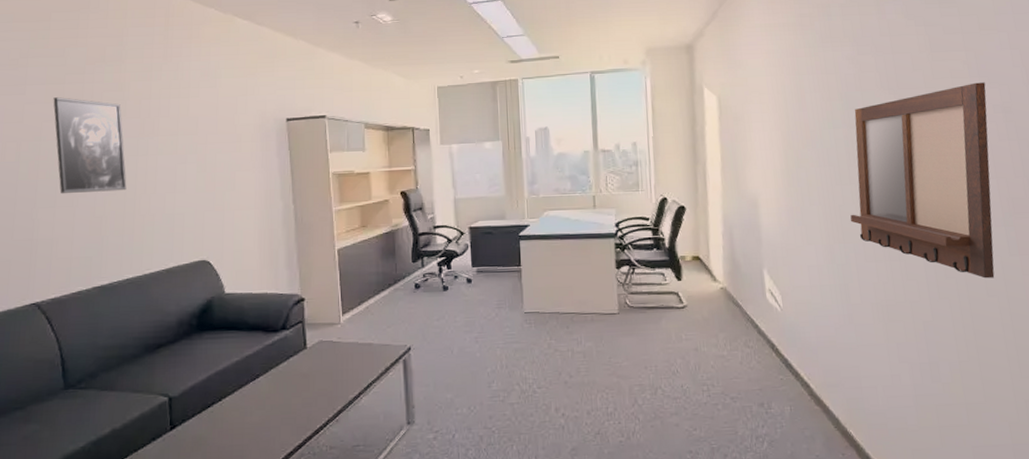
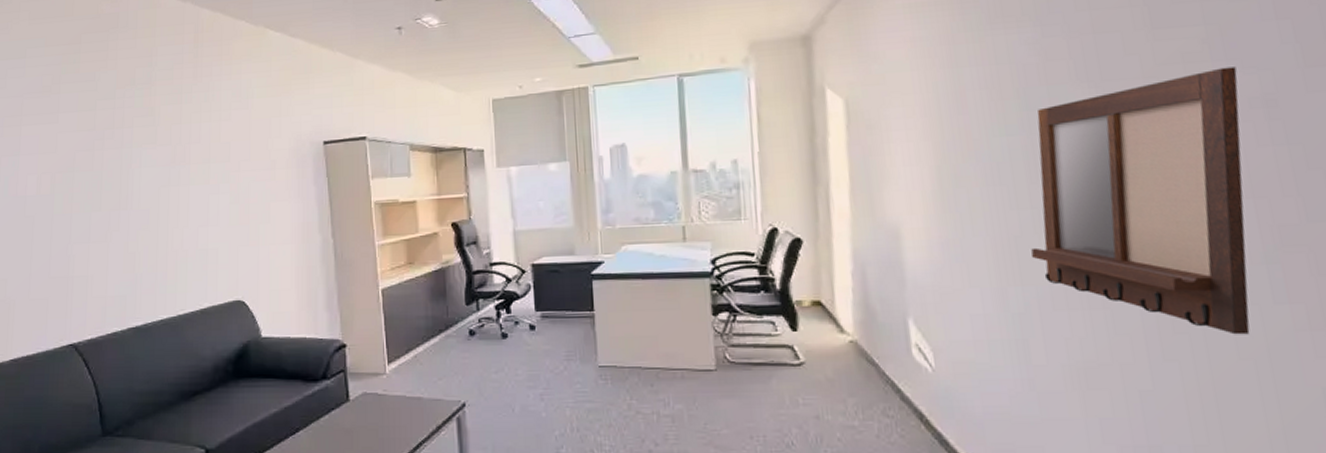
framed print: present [53,97,127,194] -> none [85,124,159,229]

